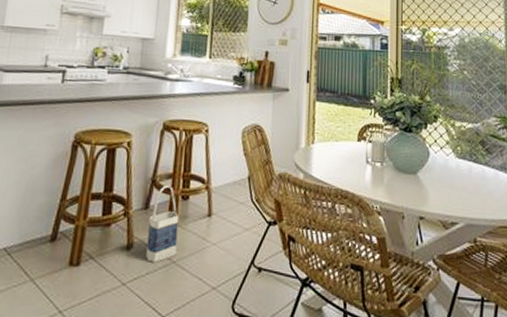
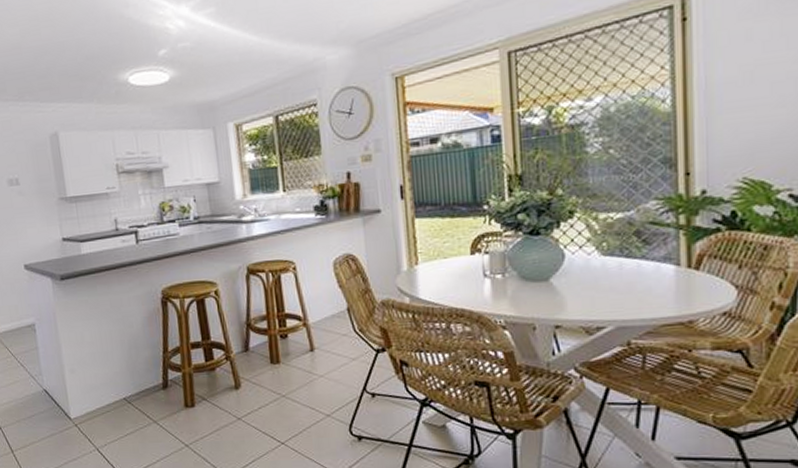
bag: present [146,185,179,263] -> none [251,326,285,398]

